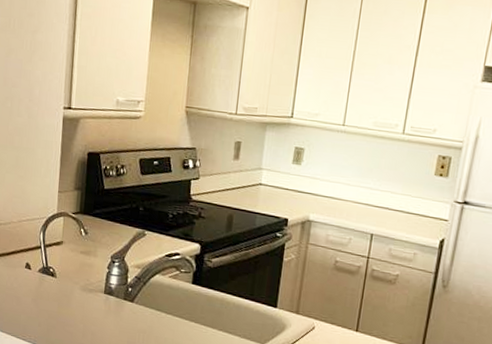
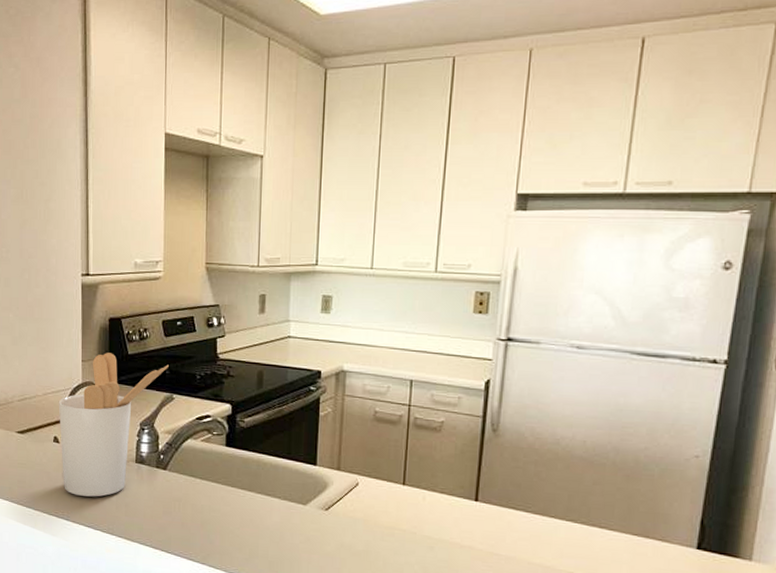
utensil holder: none [32,185,143,324] -> present [58,352,169,497]

